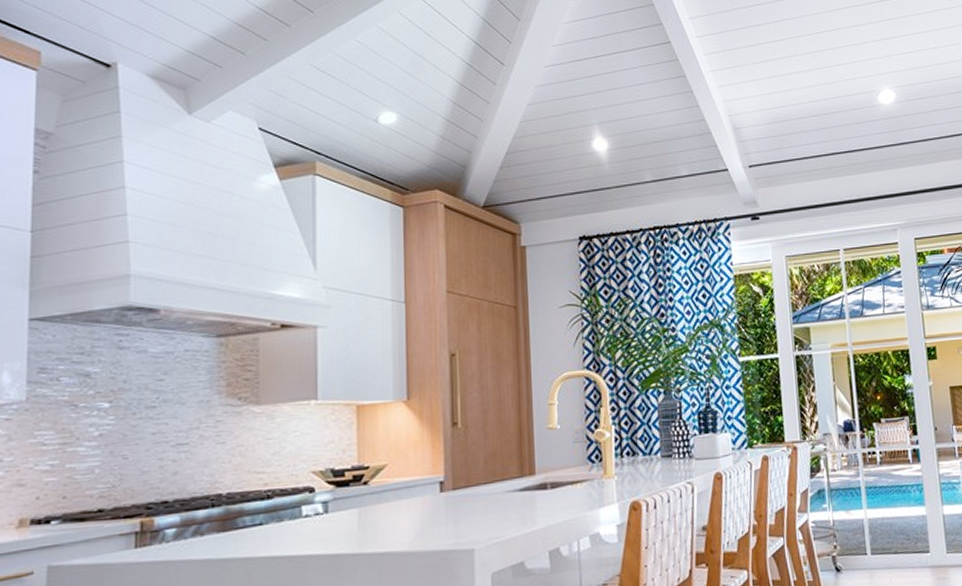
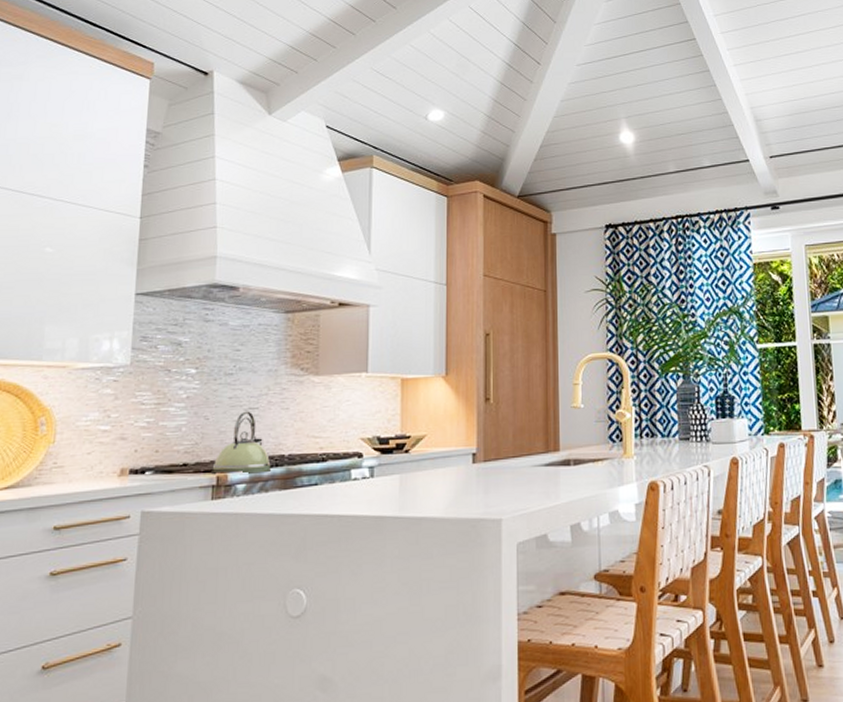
kettle: none [132,447,208,521] -> present [210,411,272,476]

